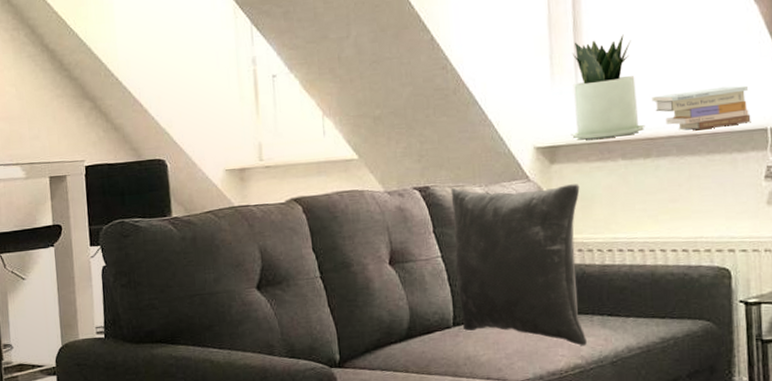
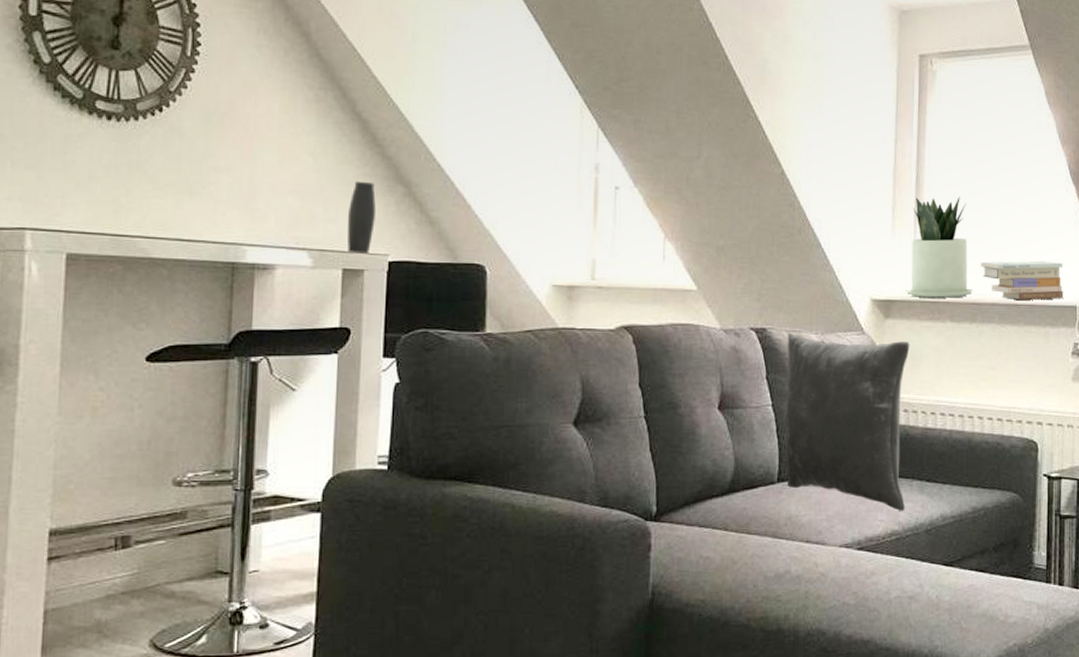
vase: none [48,102,71,163] -> present [347,181,376,254]

